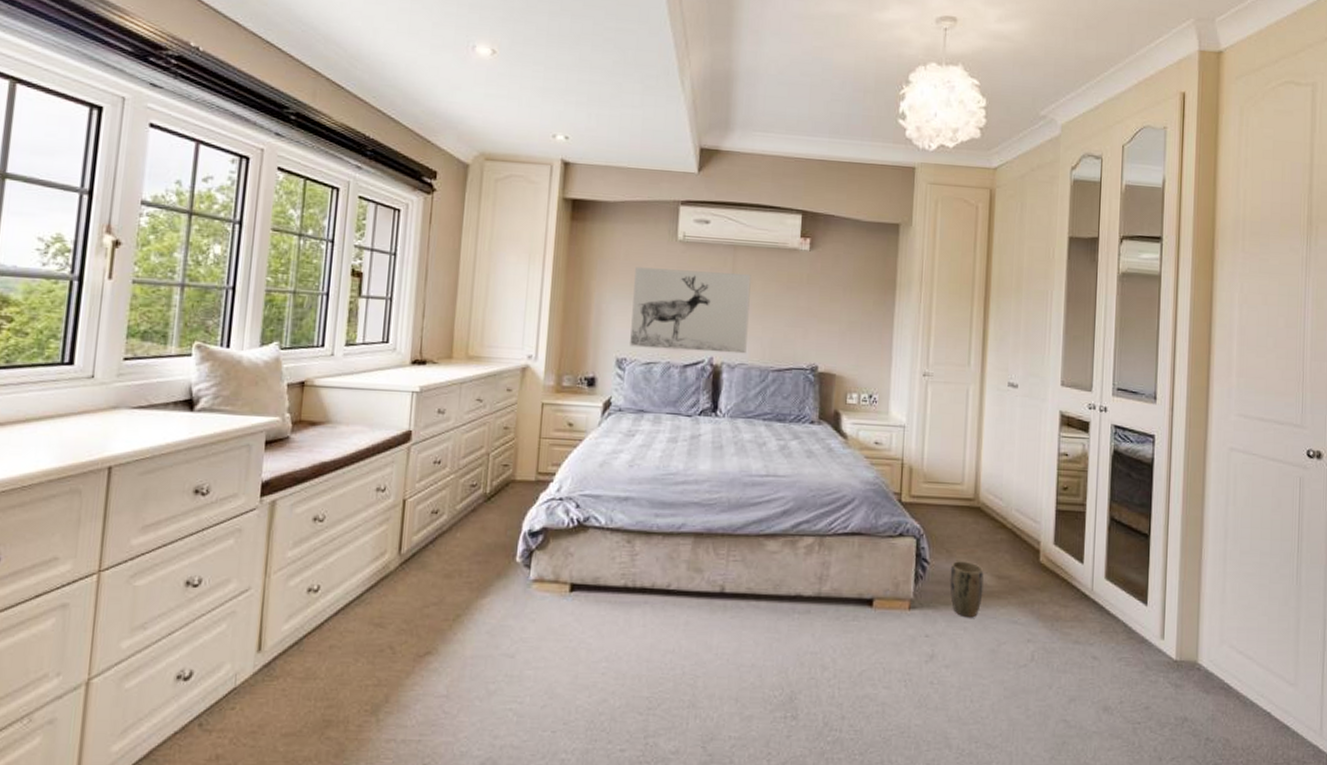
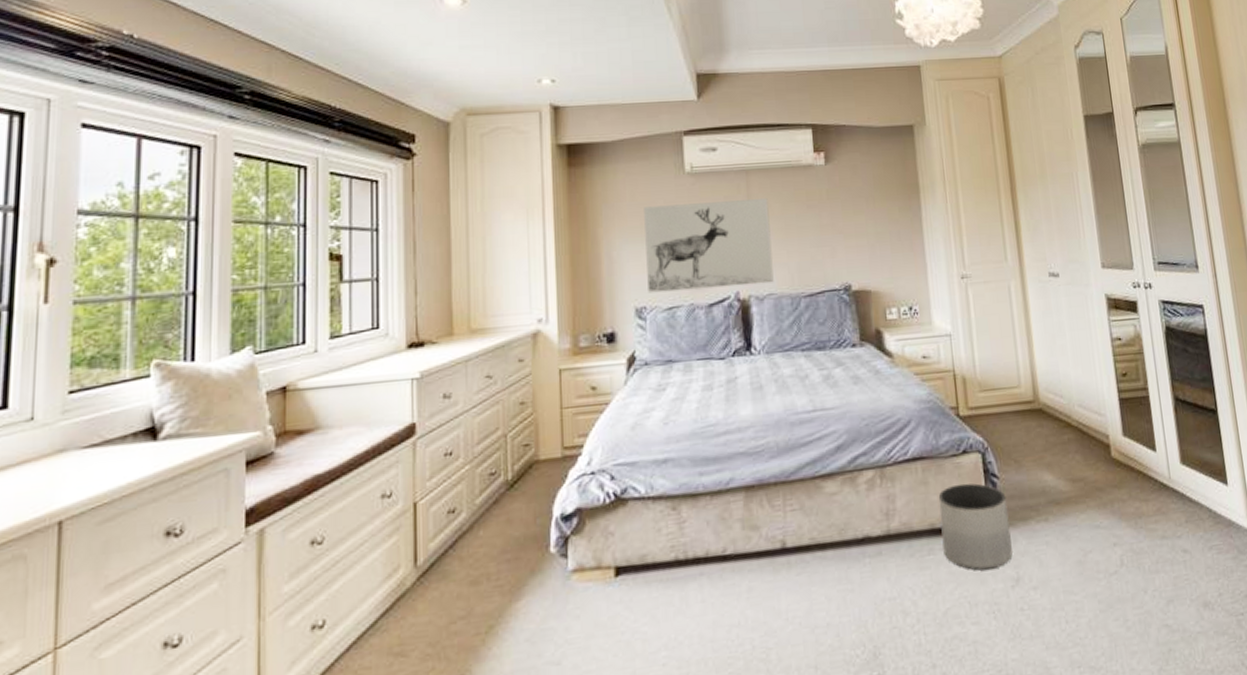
planter: none [867,562,933,643] -> present [938,483,1013,571]
plant pot: present [949,561,984,618] -> none [1021,469,1060,531]

